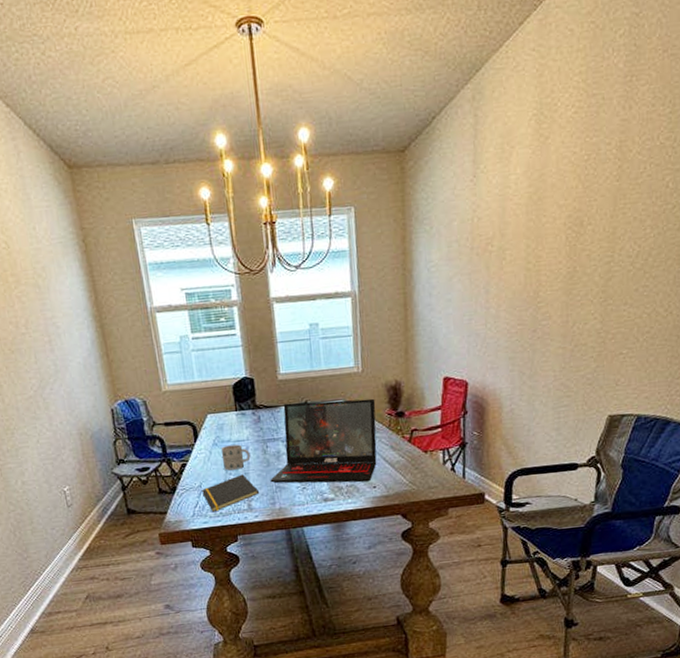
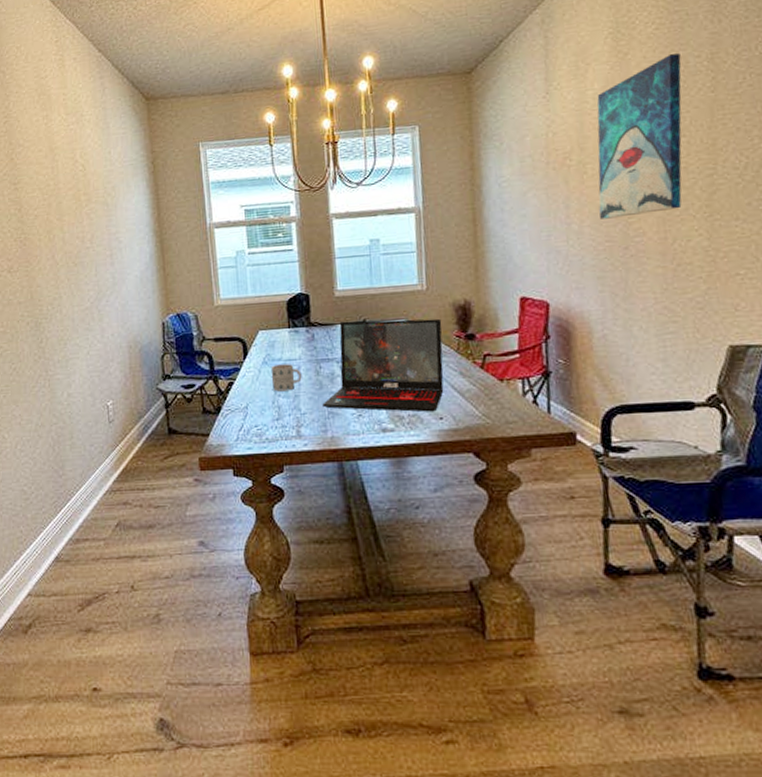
notepad: present [202,474,260,512] -> none [248,396,311,438]
wall art: none [514,140,594,304] -> present [597,53,682,219]

